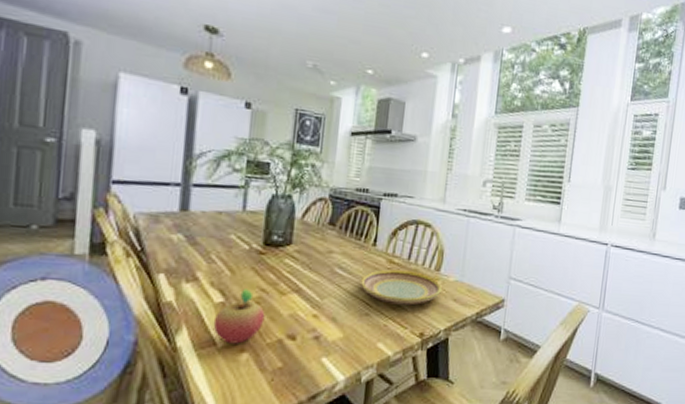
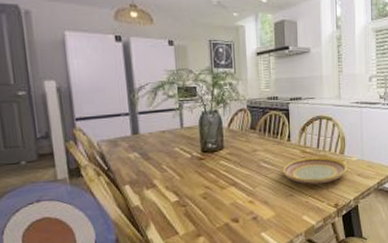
fruit: present [213,289,265,344] -> none [173,188,212,232]

